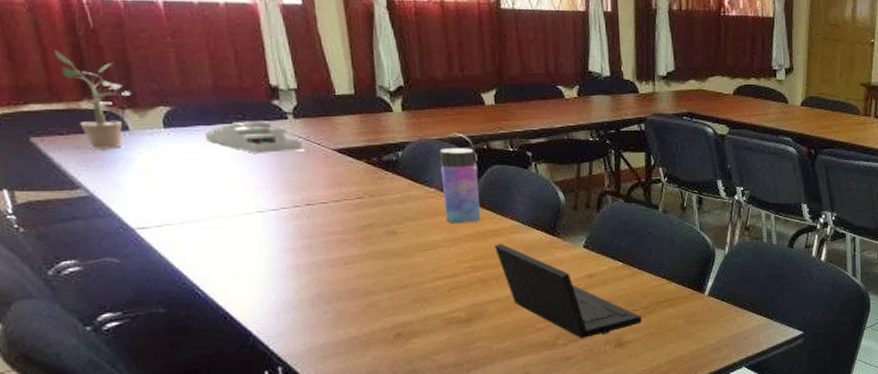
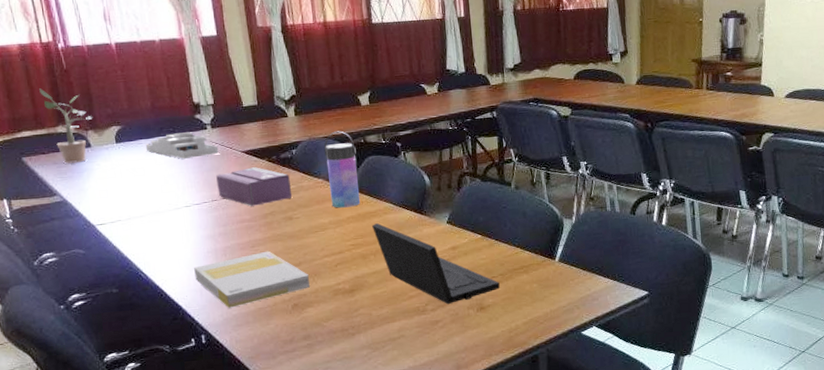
book: none [269,270,418,336] -> present [194,251,311,308]
tissue box: none [299,169,397,216] -> present [216,167,293,206]

